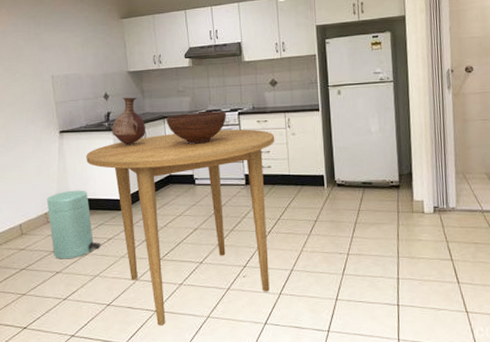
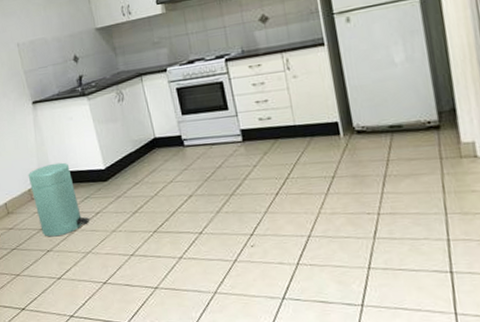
dining table: present [86,129,275,326] -> none [62,76,285,304]
vase: present [112,97,145,146] -> none [85,56,123,111]
fruit bowl: present [166,111,227,144] -> none [143,59,213,102]

